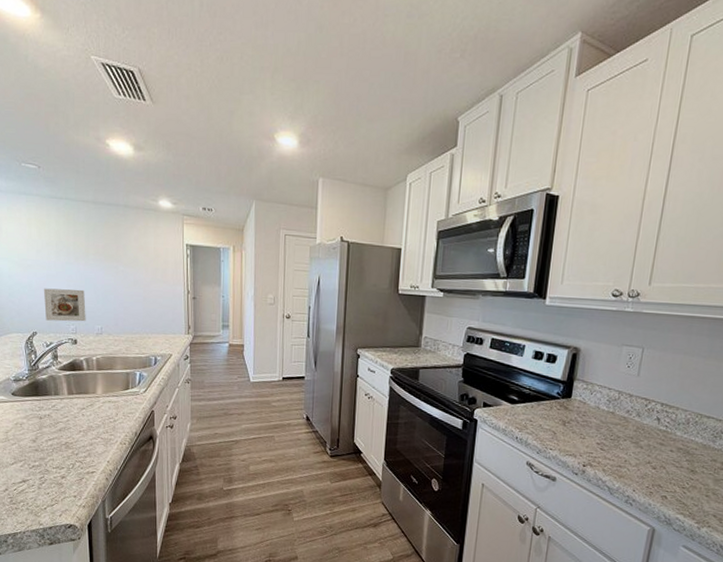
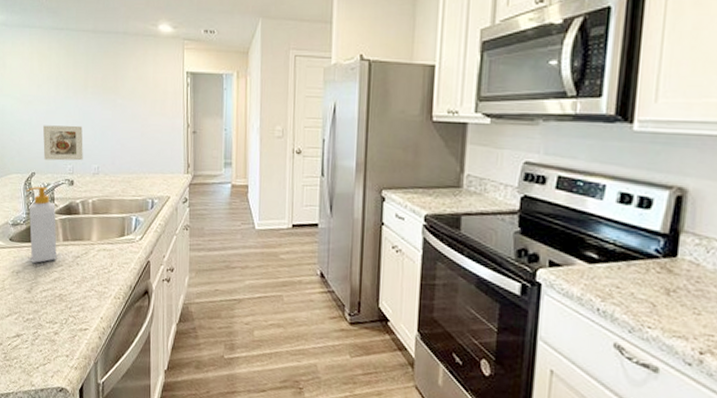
soap bottle: none [27,345,62,416] -> present [26,186,57,264]

